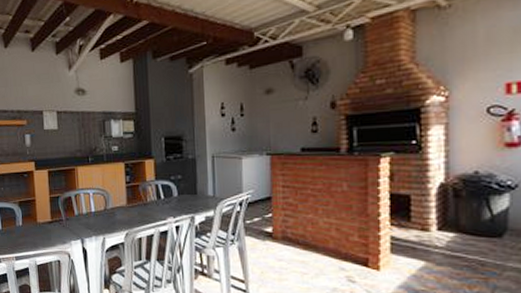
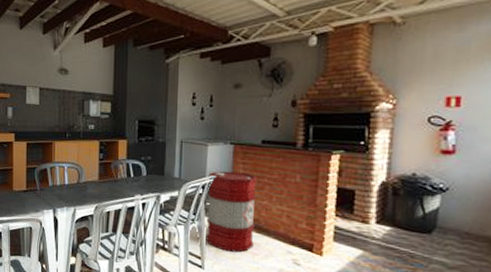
trash can: none [245,184,301,273] -> present [206,171,257,253]

